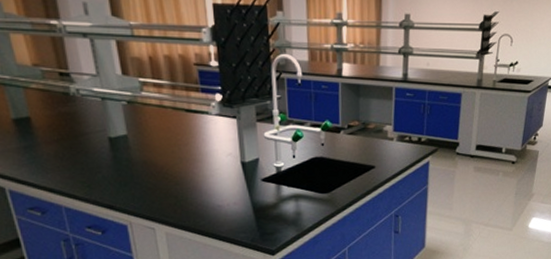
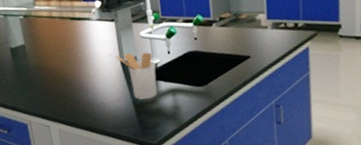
utensil holder: none [236,154,279,205] -> present [116,52,157,100]

